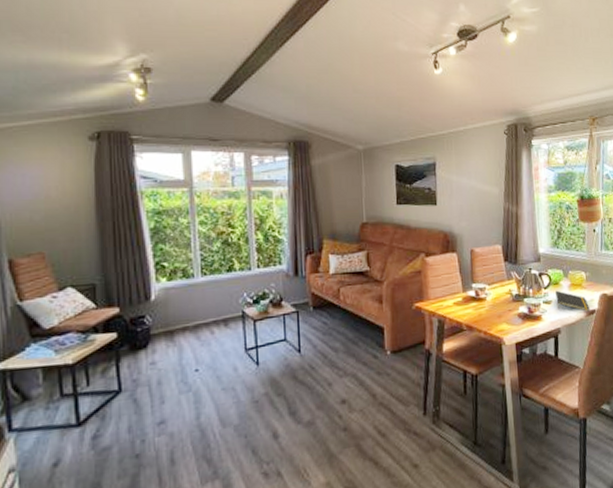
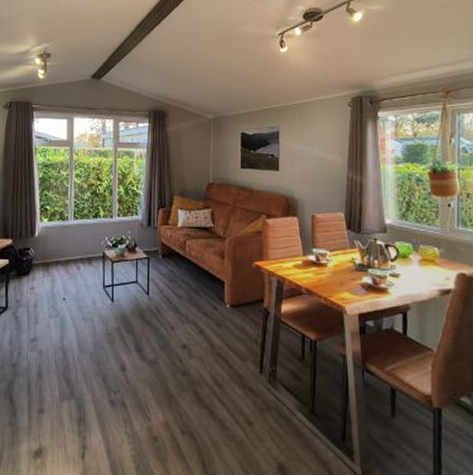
notepad: present [555,290,591,312] -> none [404,264,446,292]

